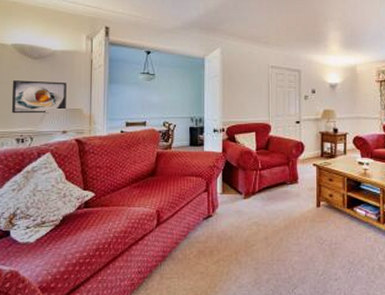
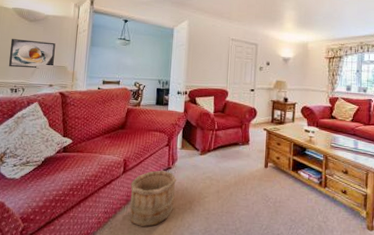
wooden bucket: none [166,219,220,284] -> present [130,170,177,227]

